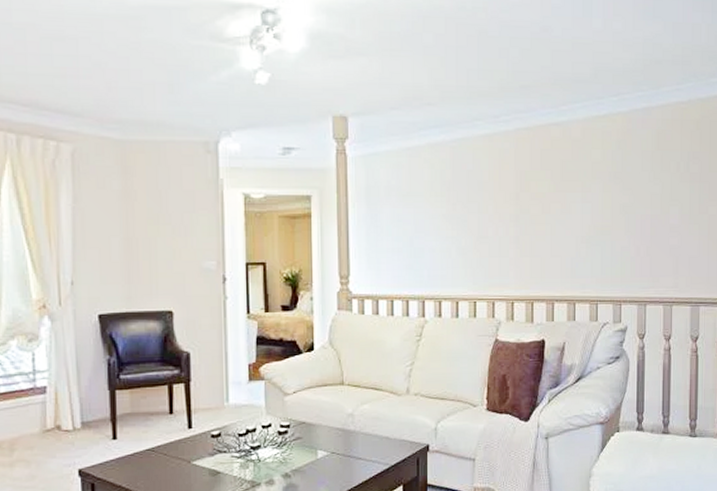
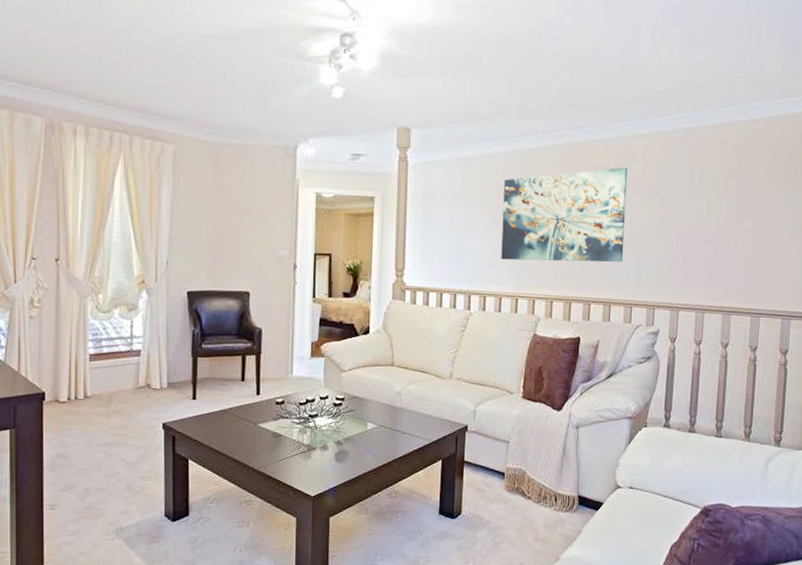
wall art: none [455,152,586,259] -> present [501,167,628,262]

